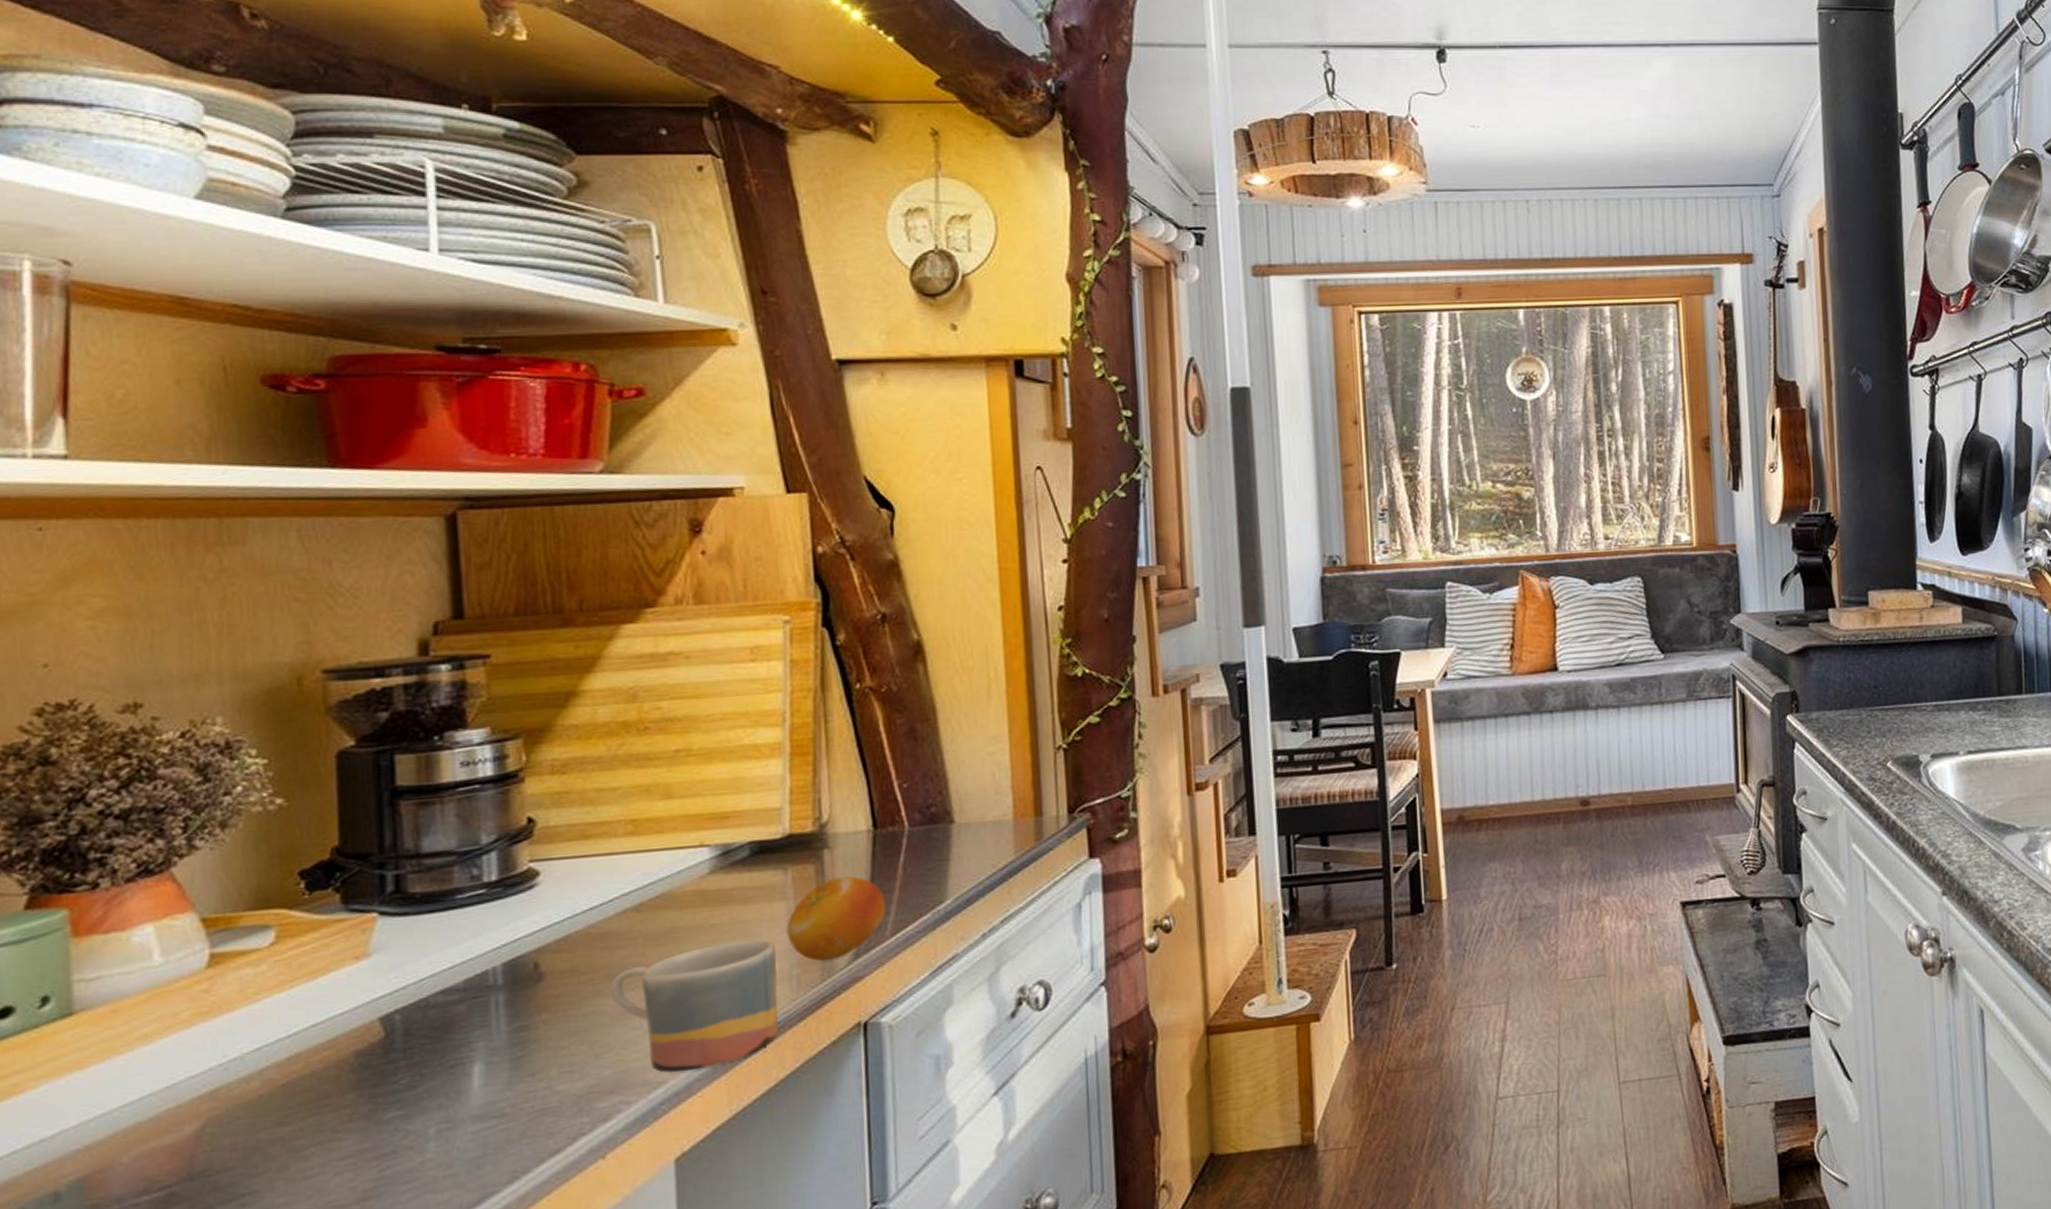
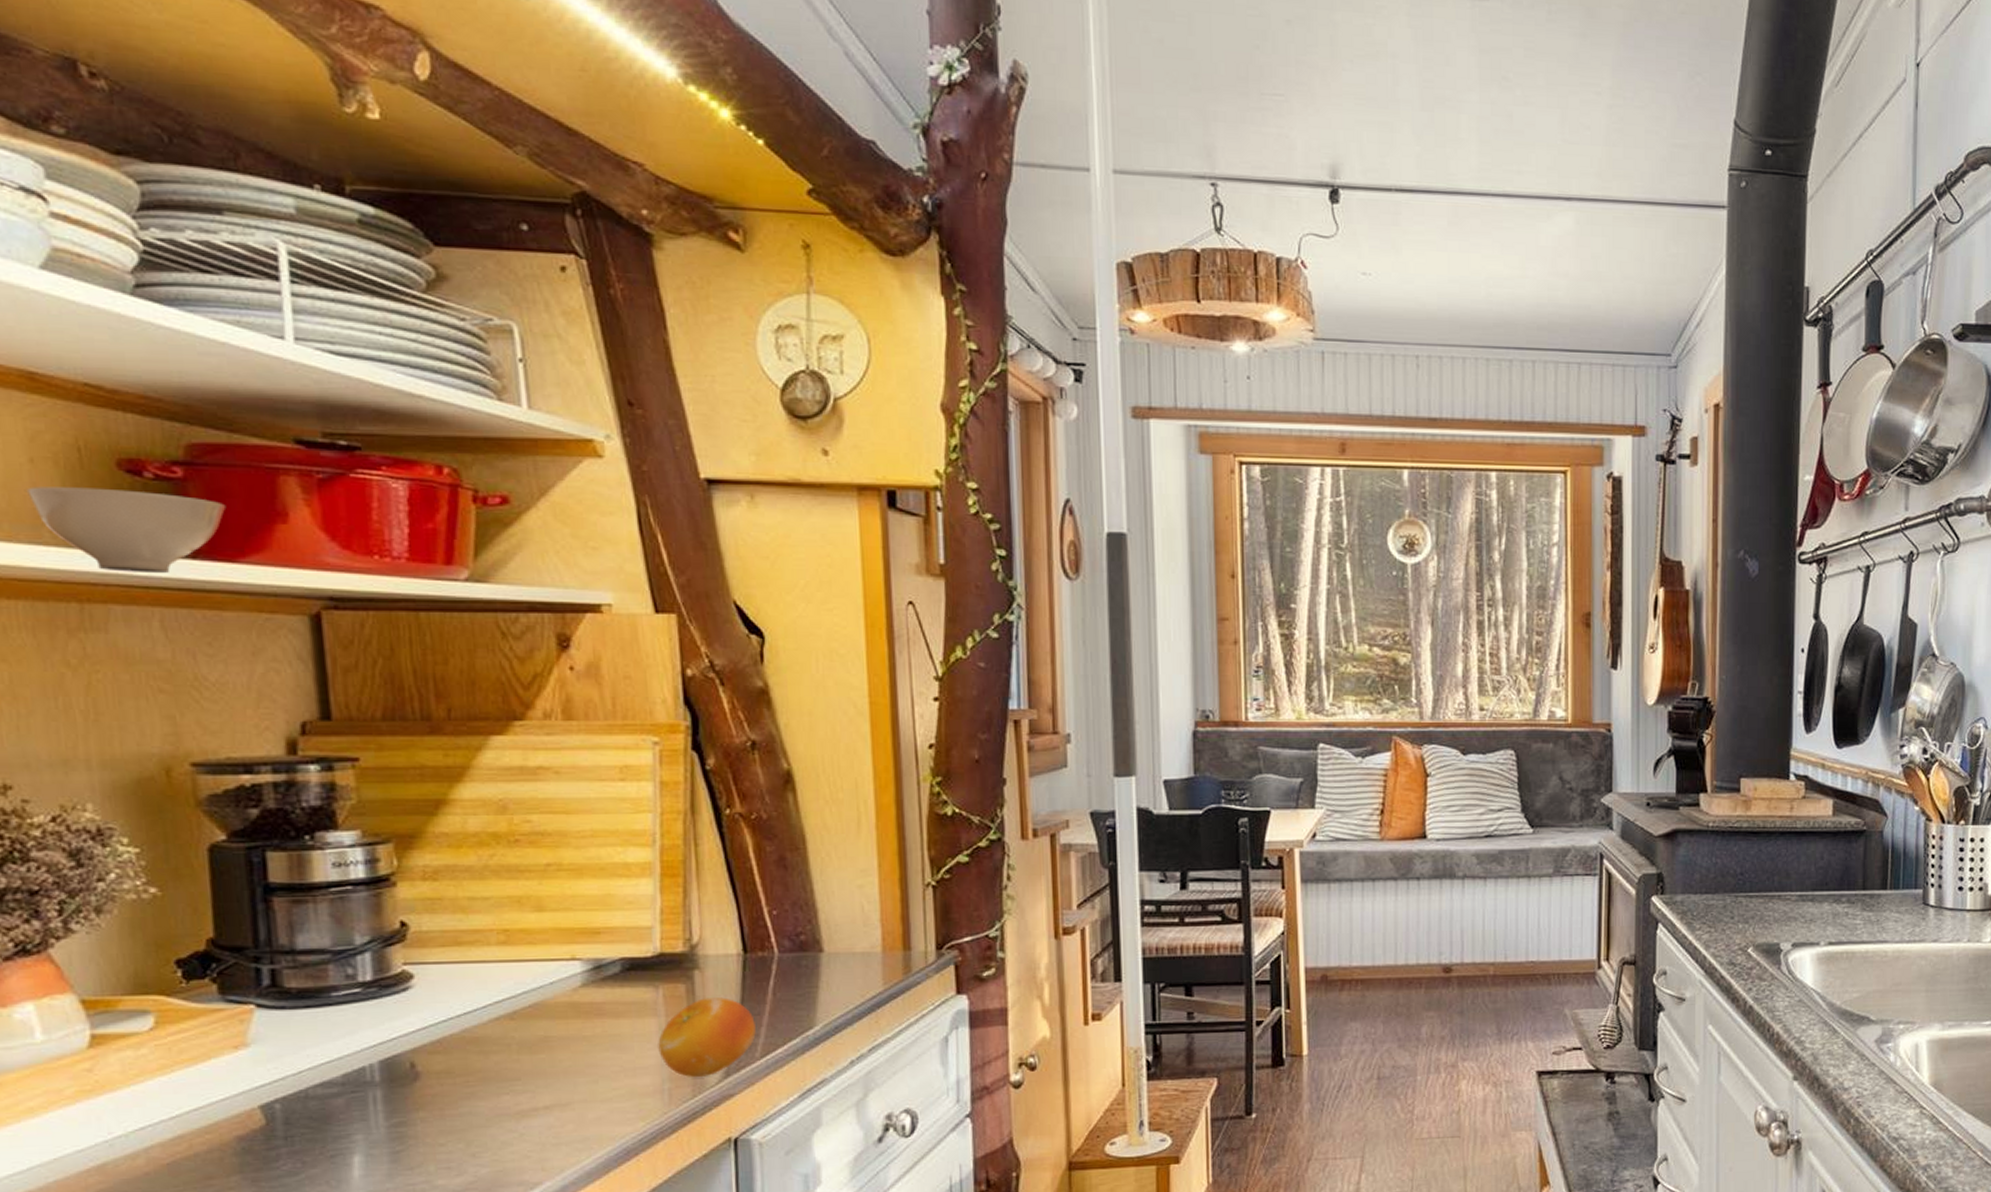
bowl: none [169,404,367,485] -> present [24,486,227,573]
mug: present [611,940,779,1073] -> none [486,1053,651,1175]

